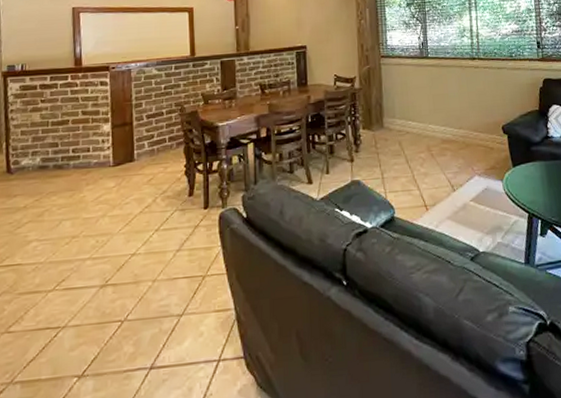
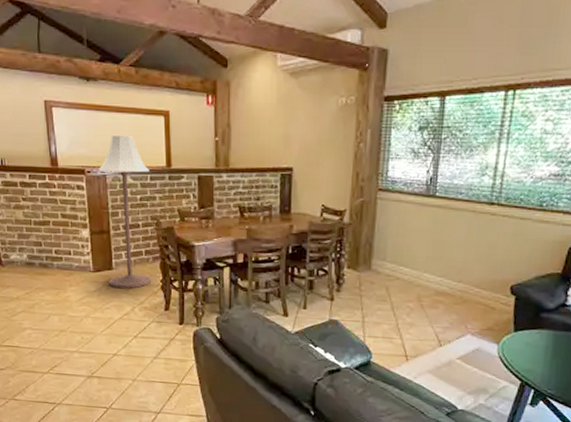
floor lamp: none [124,32,175,180] -> present [99,136,152,289]

